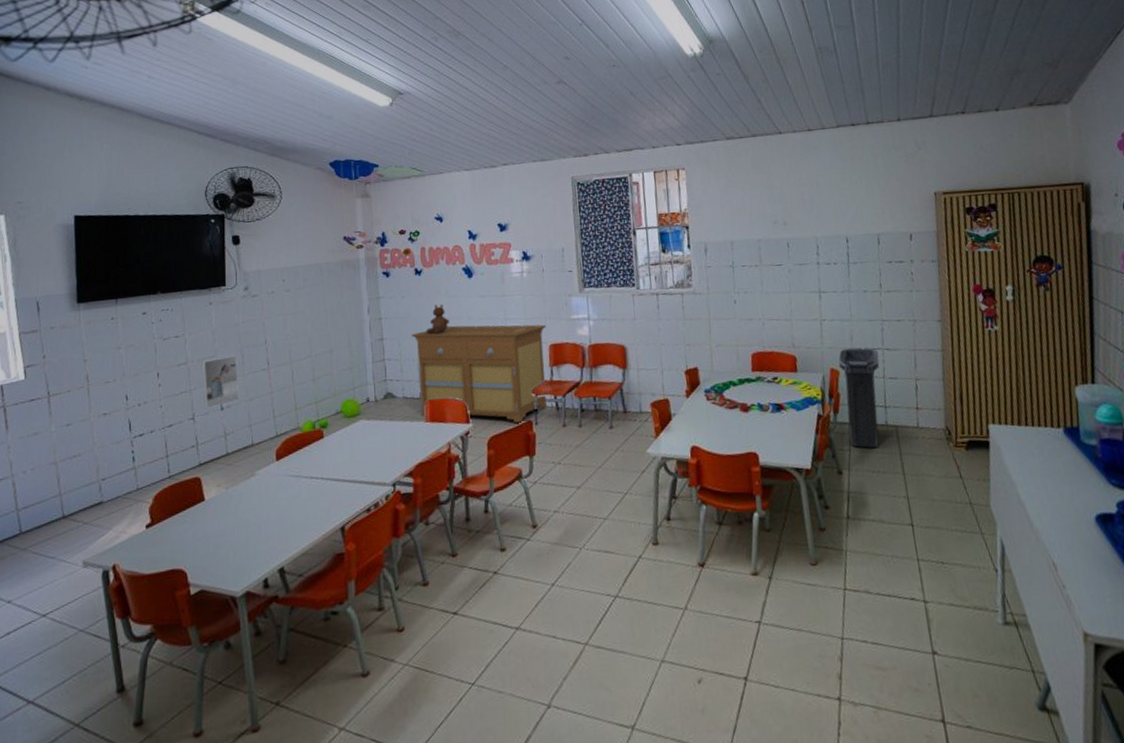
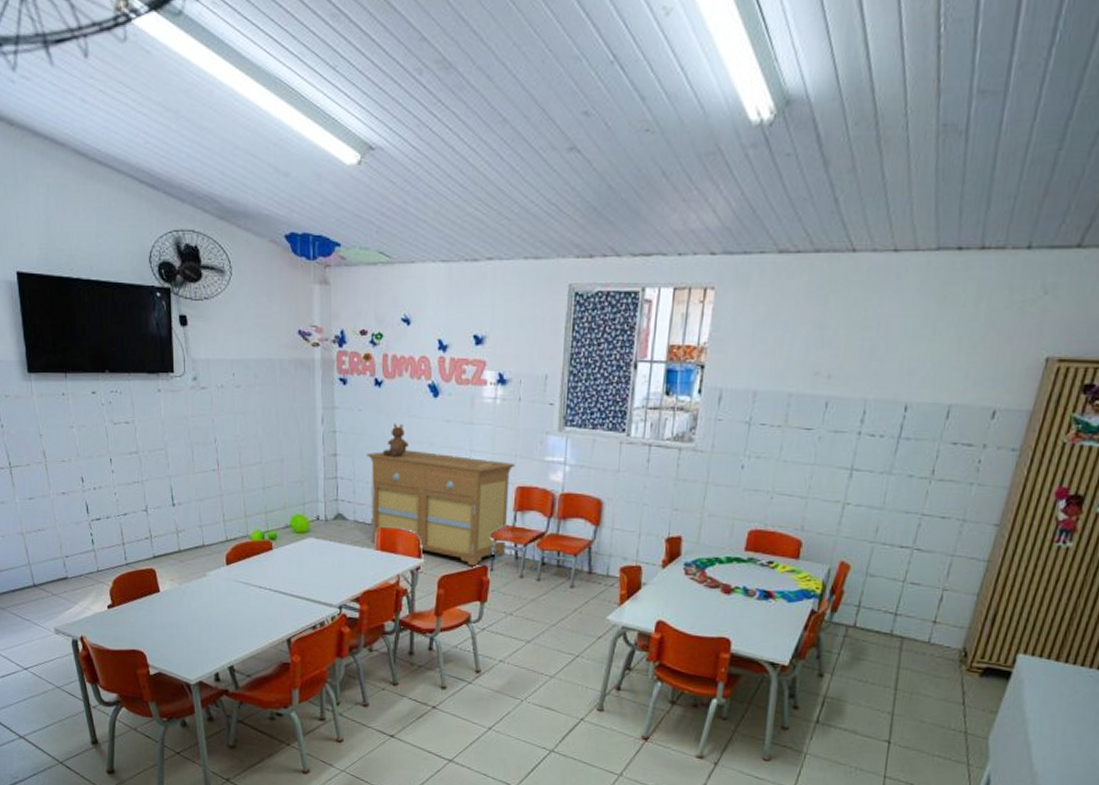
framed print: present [201,355,240,409] -> none [152,450,190,503]
trash can: present [838,347,880,448] -> none [841,541,905,656]

